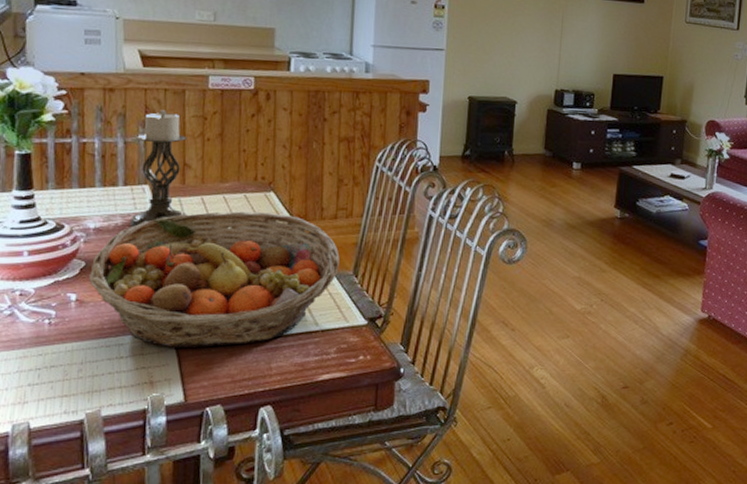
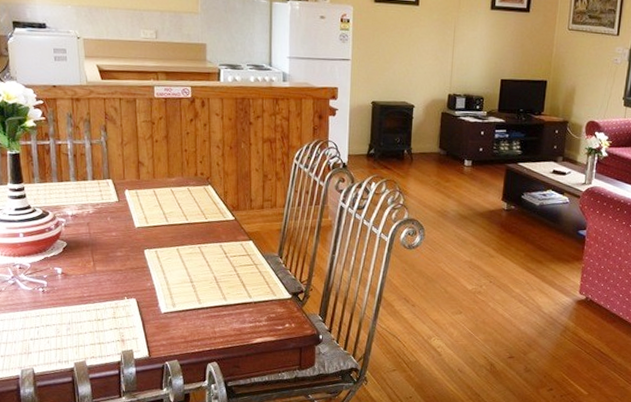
fruit basket: present [89,211,340,348] -> none [70,202,267,314]
candle holder: present [130,110,187,228] -> none [99,116,143,215]

